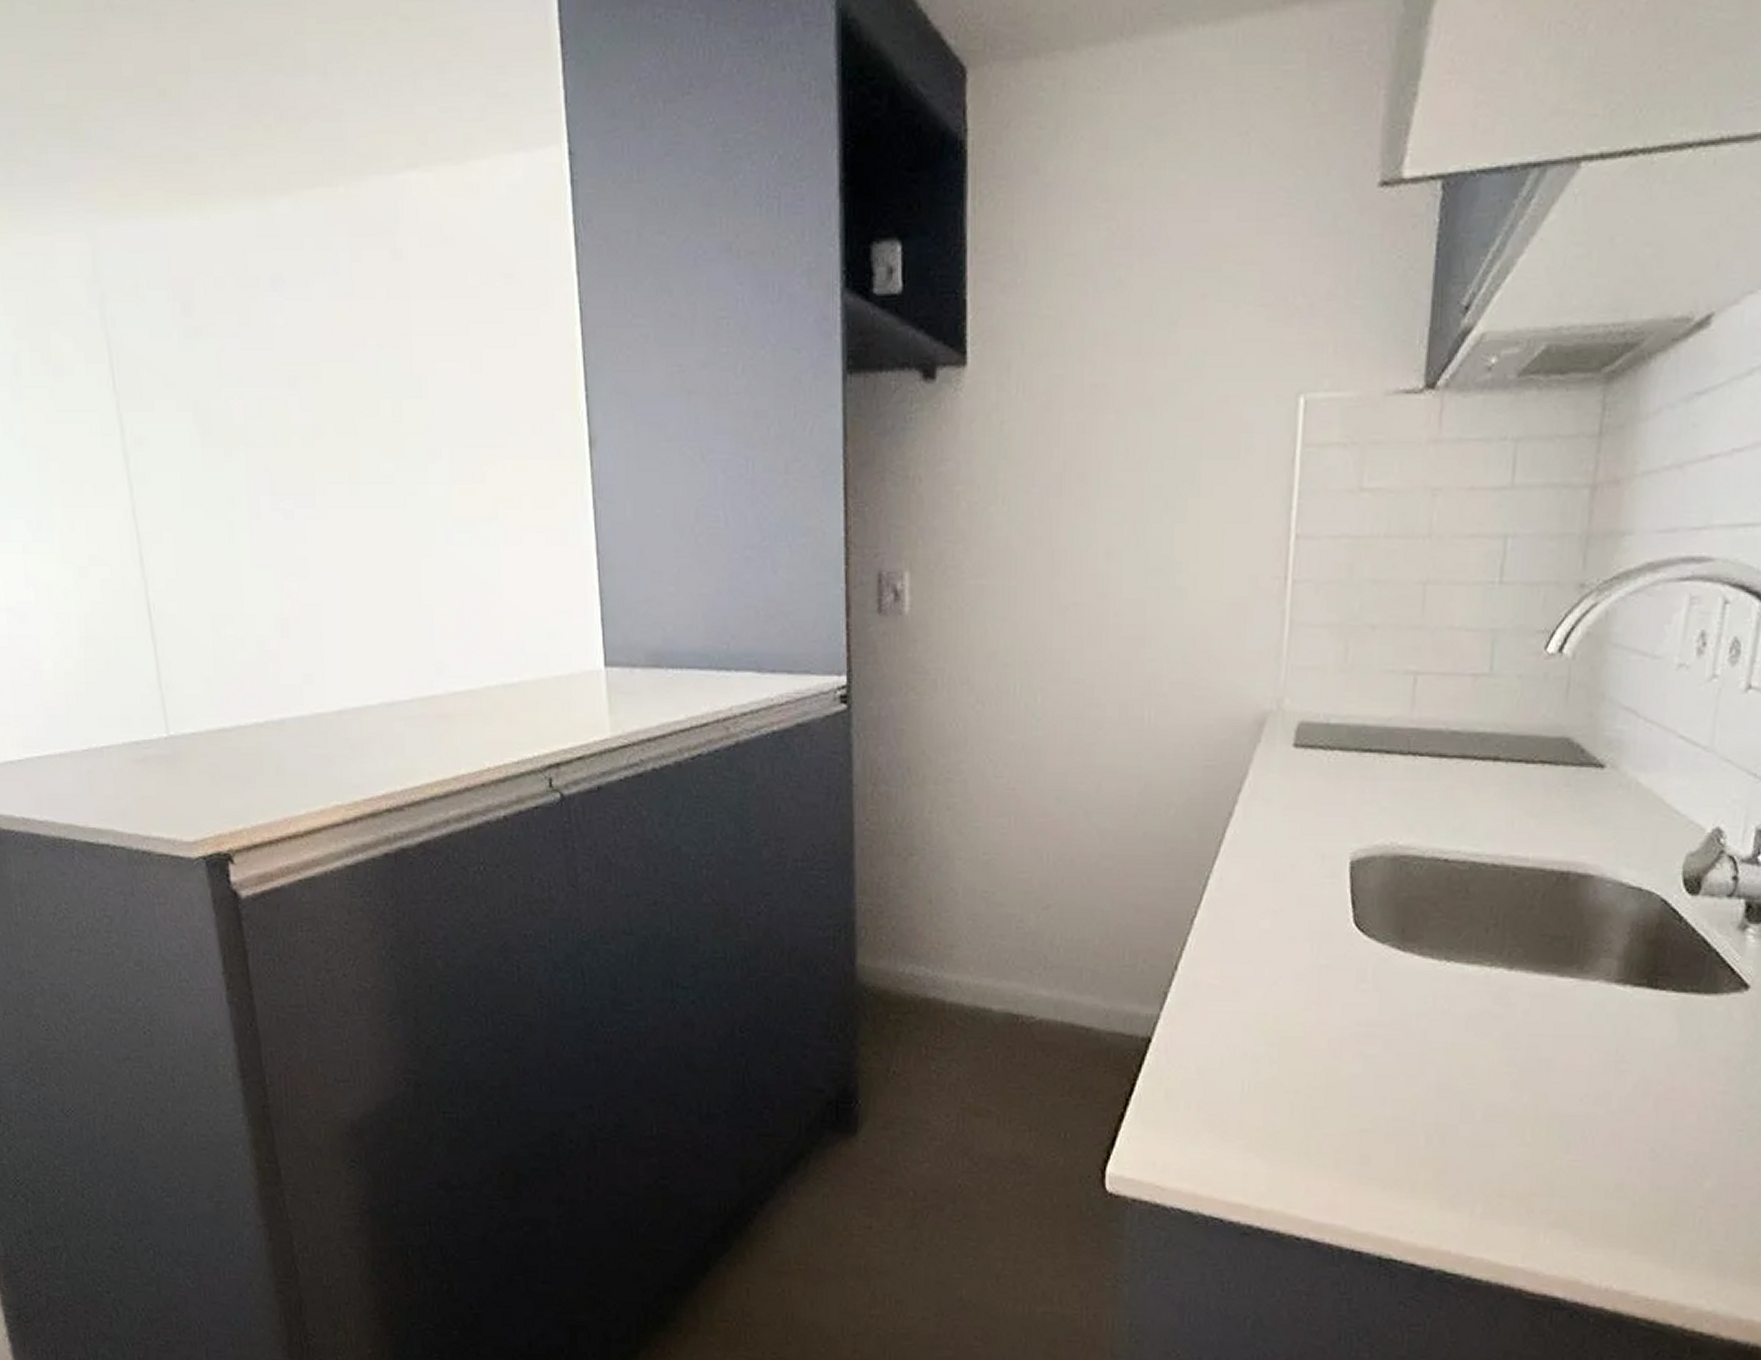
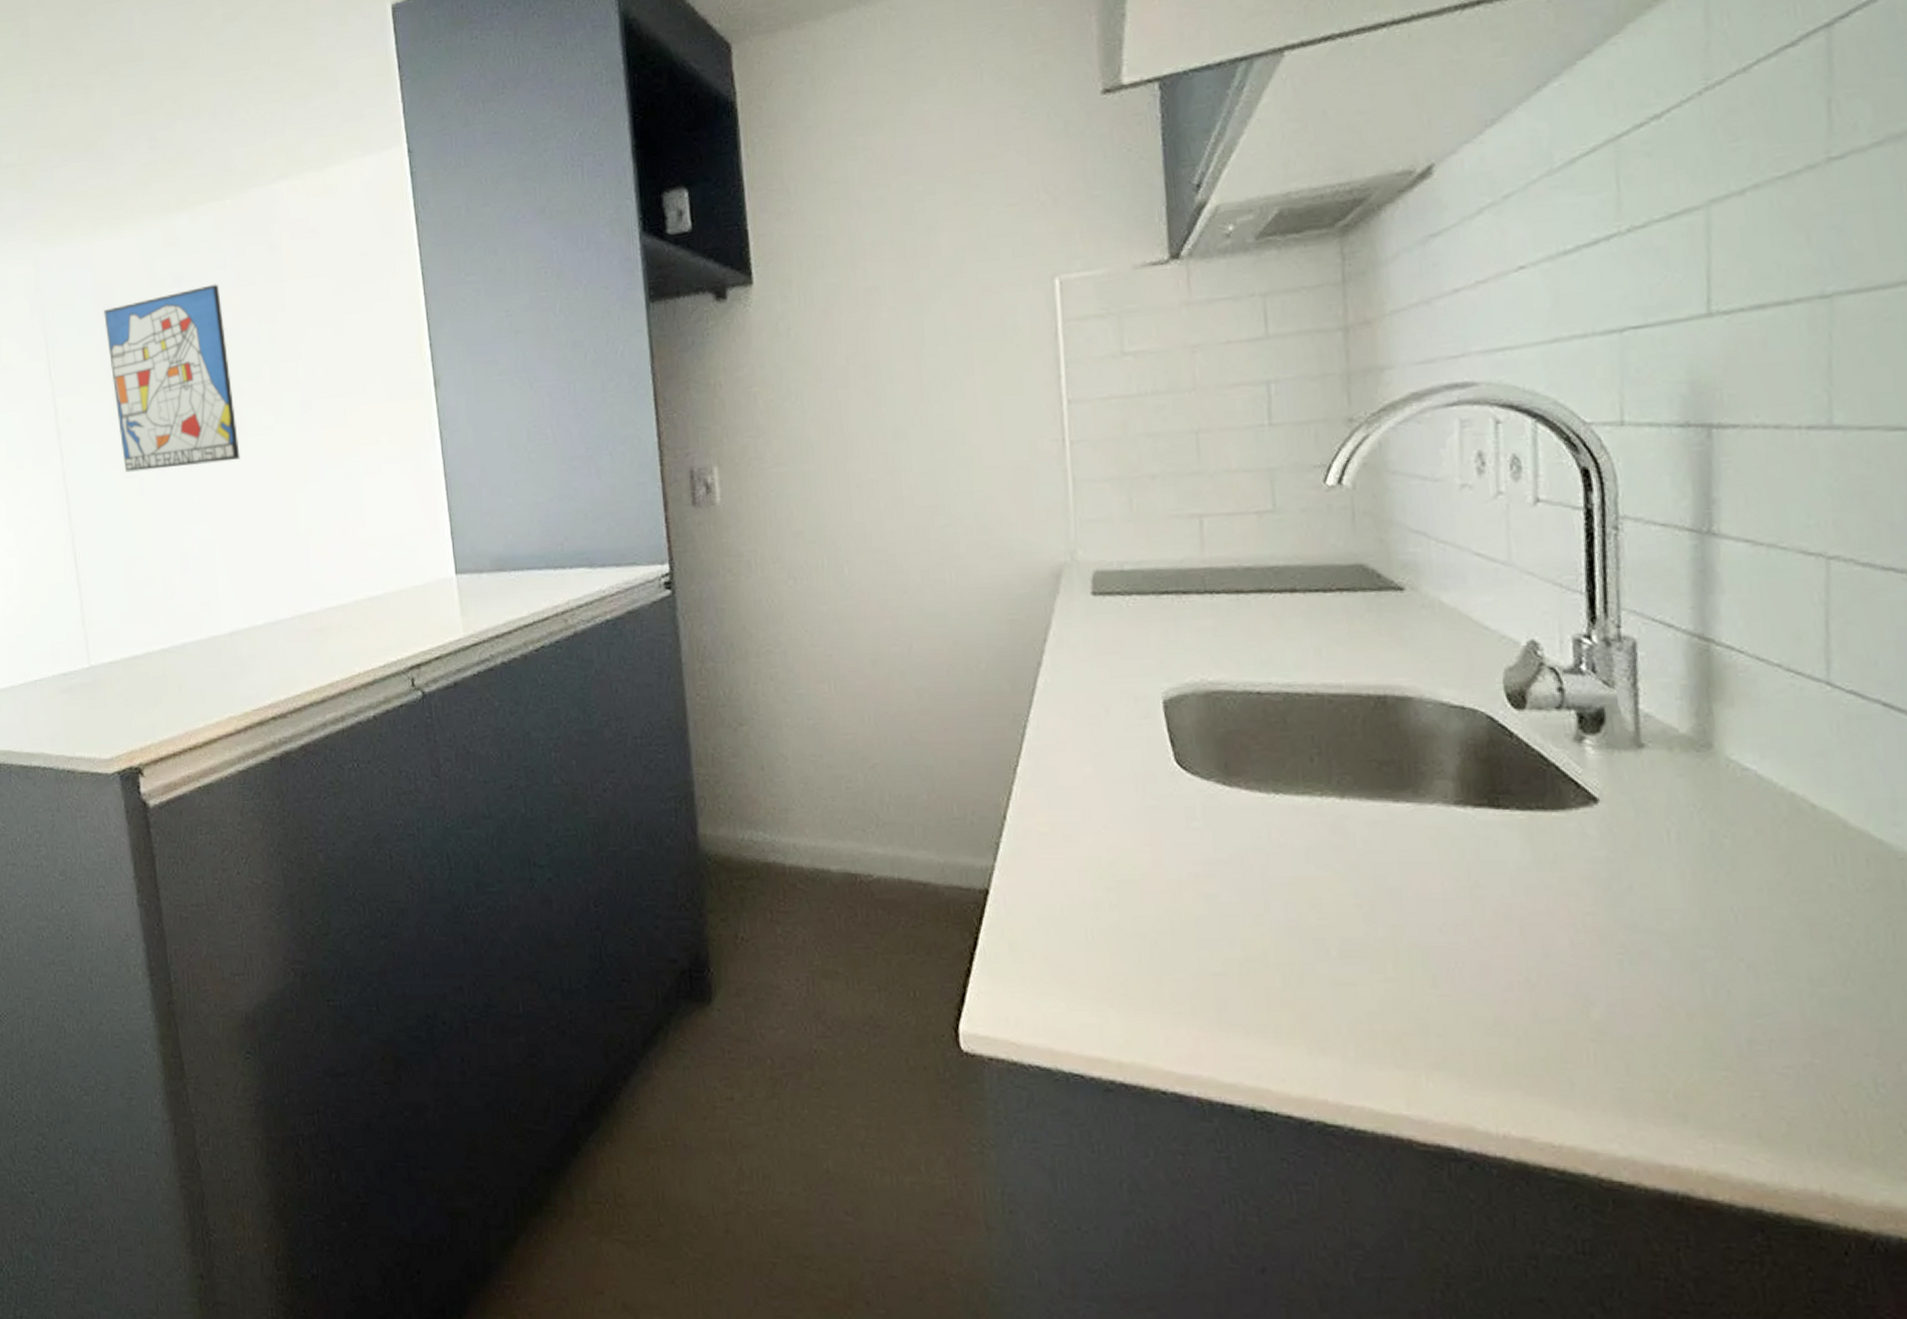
wall art: none [182,292,353,513] -> present [104,284,240,472]

